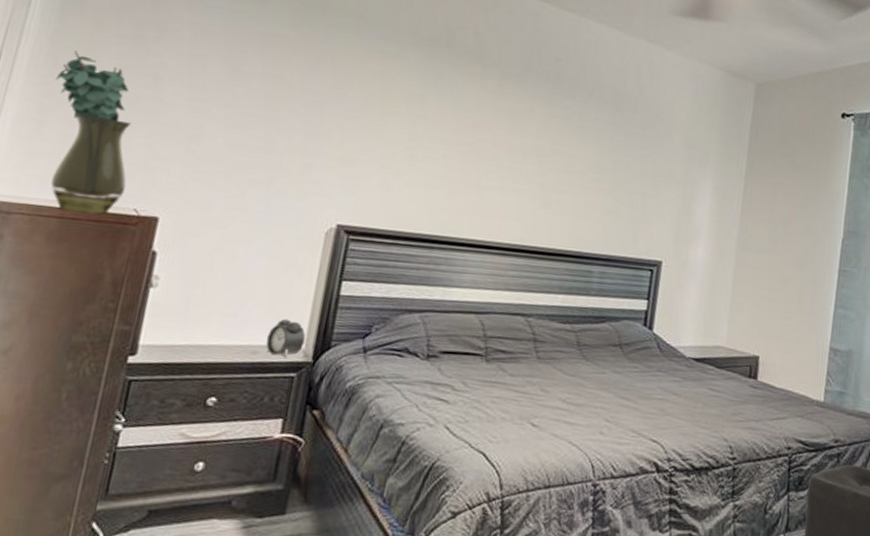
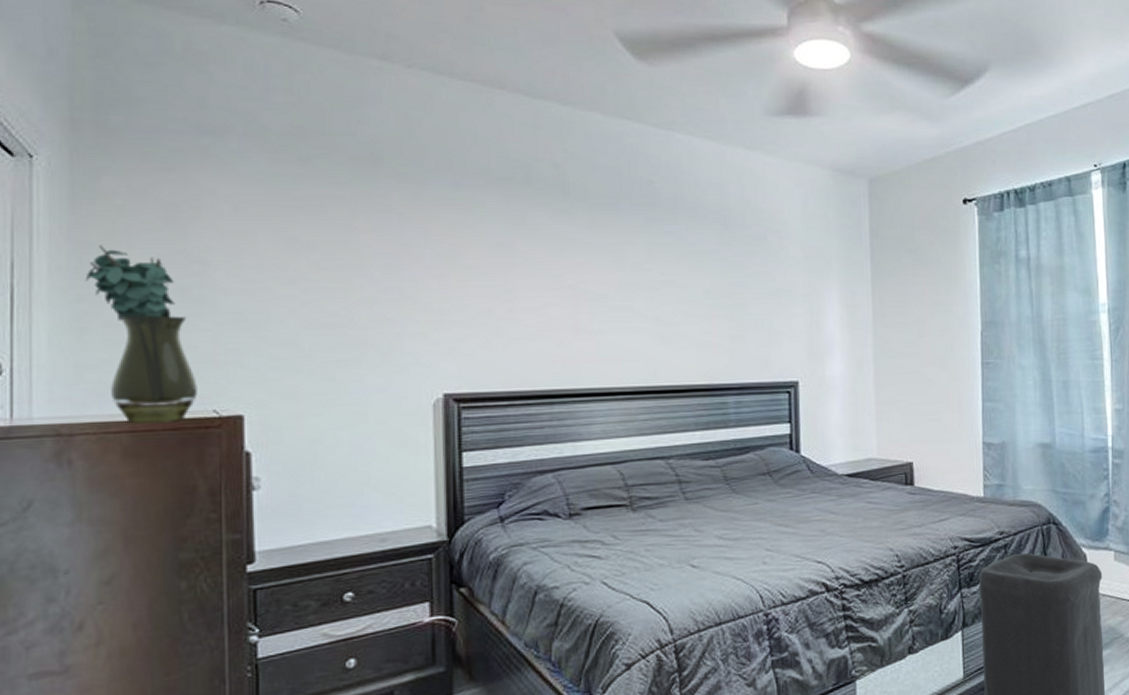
alarm clock: present [266,318,306,358] -> none [393,500,436,541]

